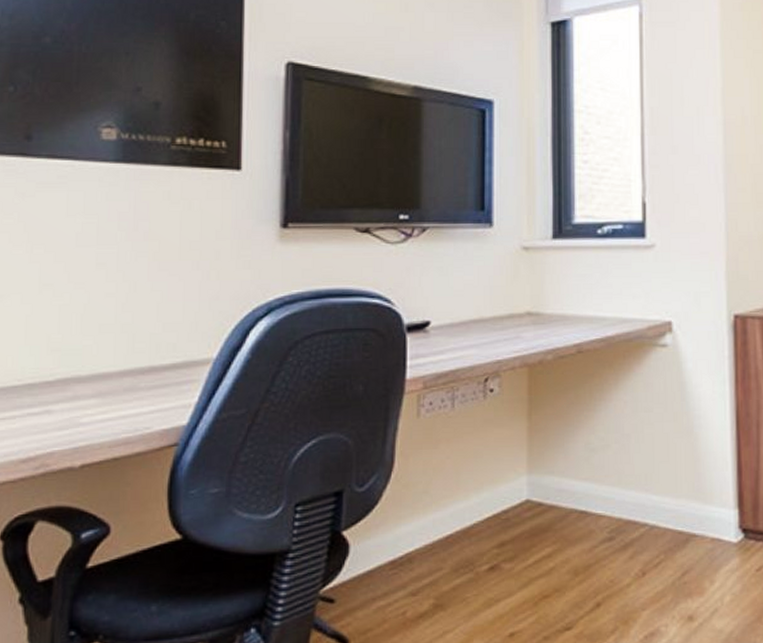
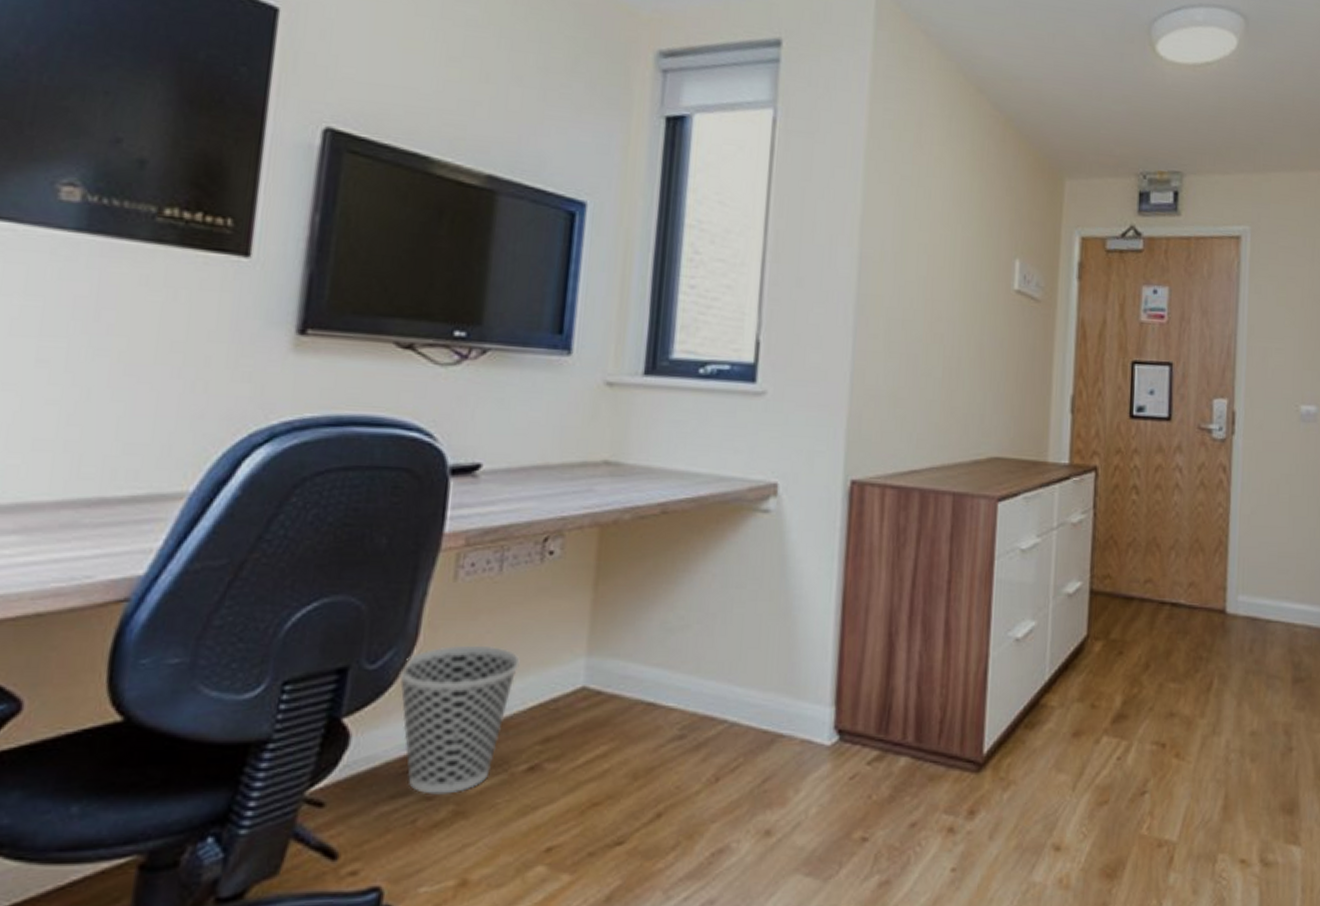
wastebasket: none [381,469,475,591] -> present [398,645,520,795]

